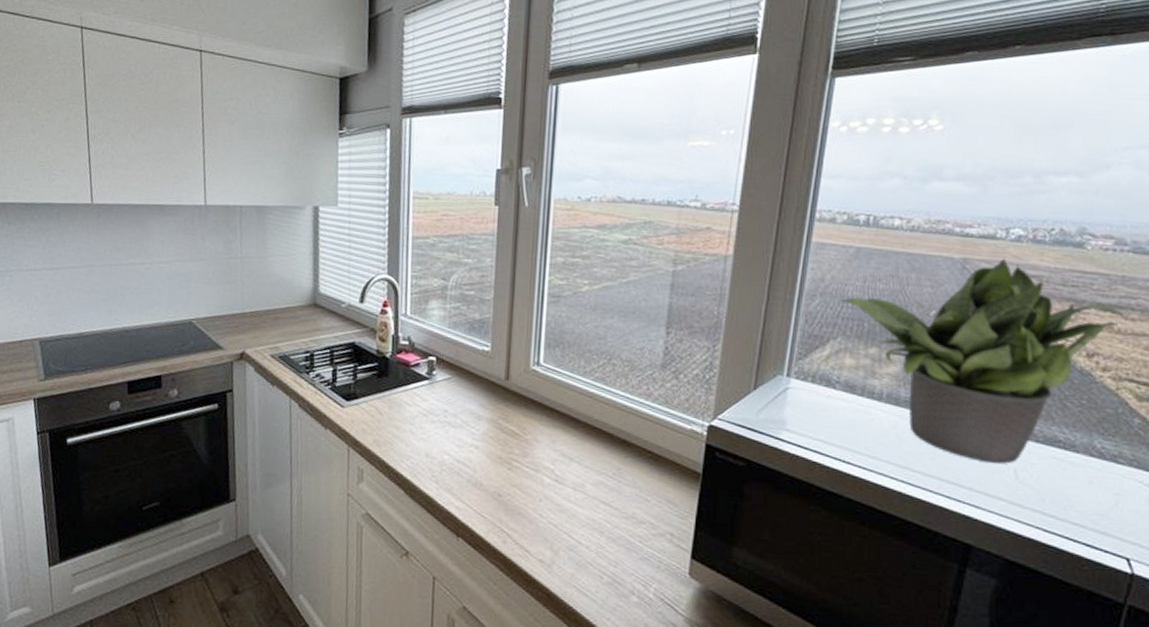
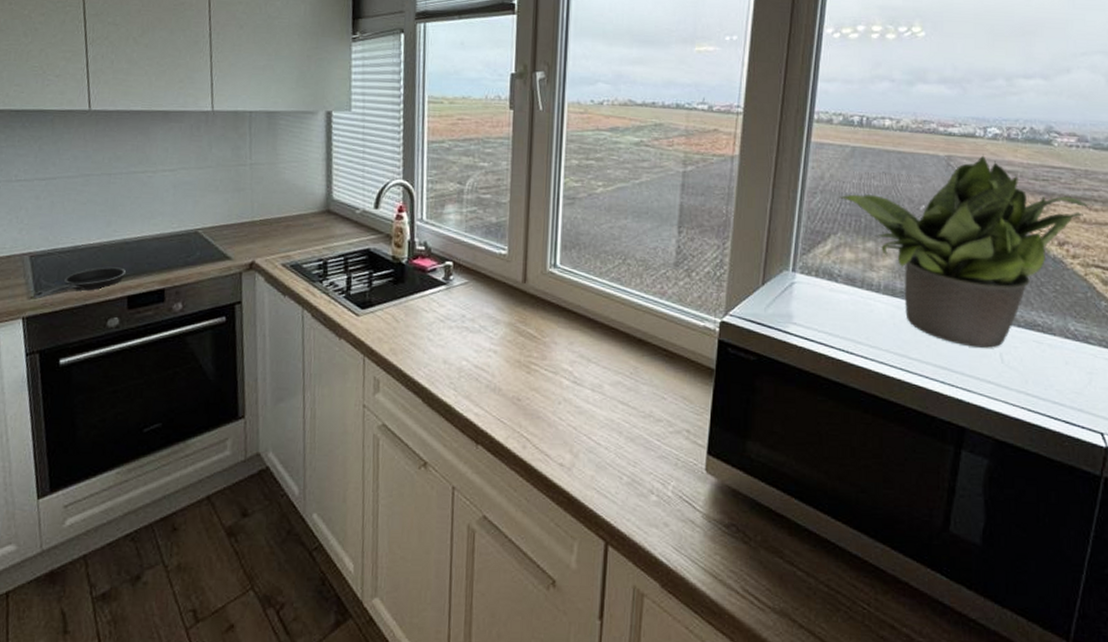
frying pan: none [43,353,127,382] -> present [33,266,127,299]

